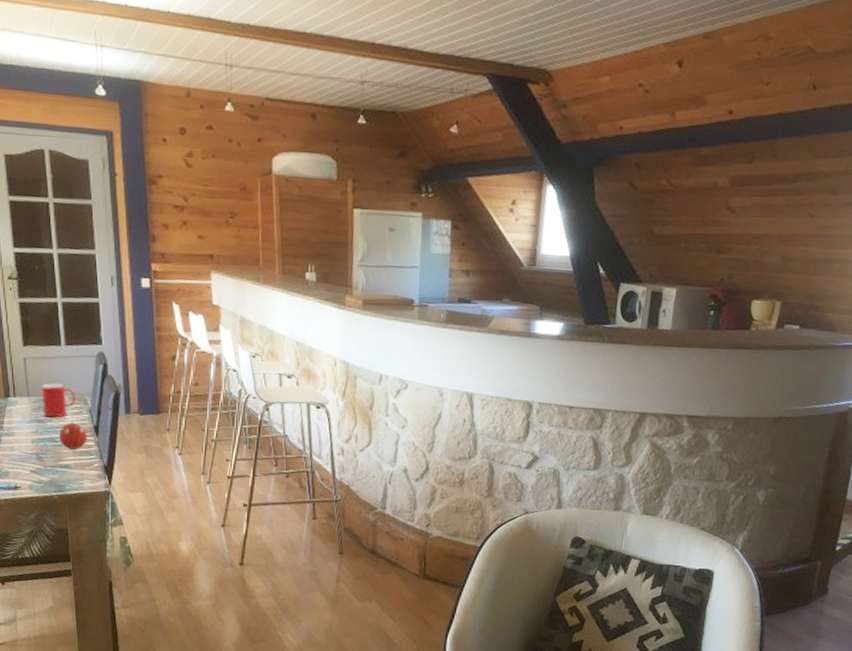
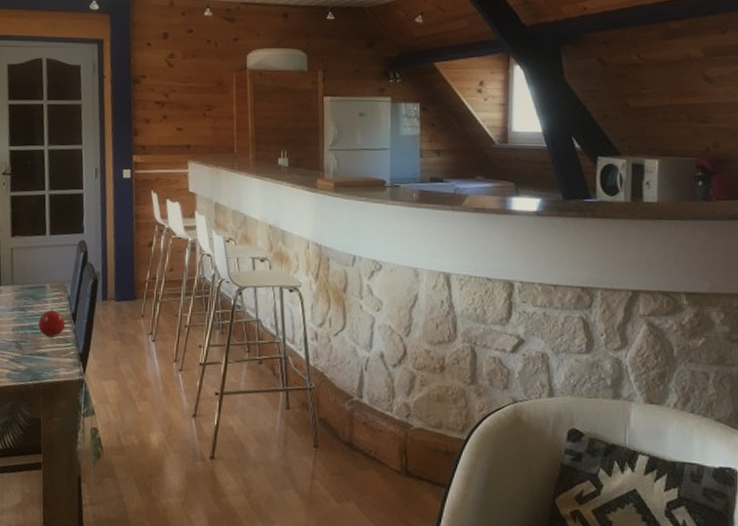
cup: present [41,382,75,418] -> none [24,271,56,306]

